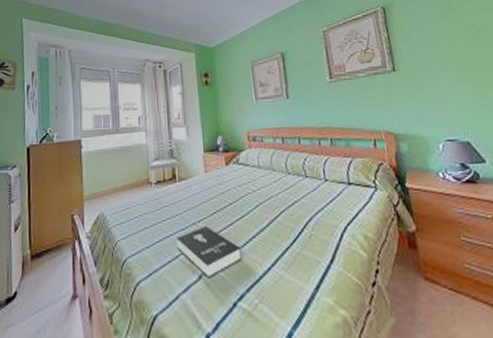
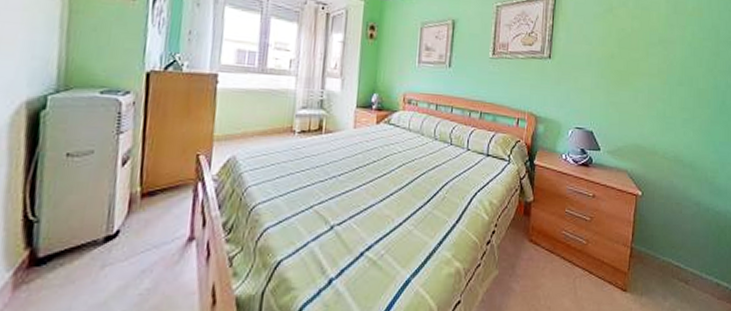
booklet: present [177,226,242,278] -> none [313,180,377,229]

